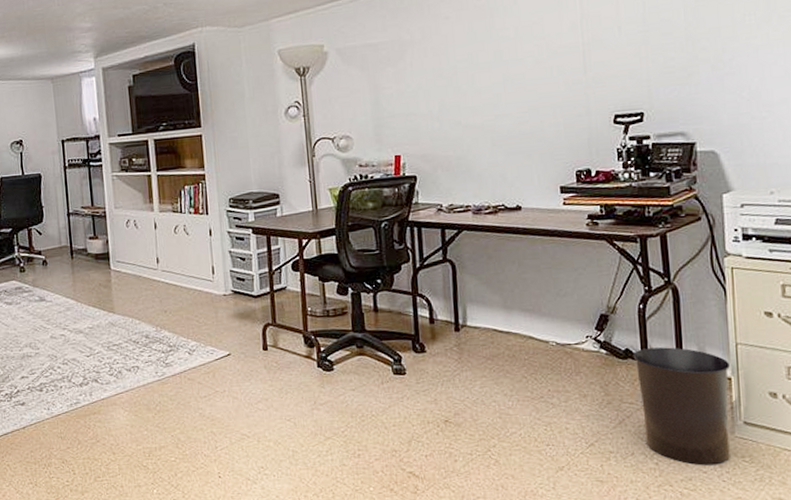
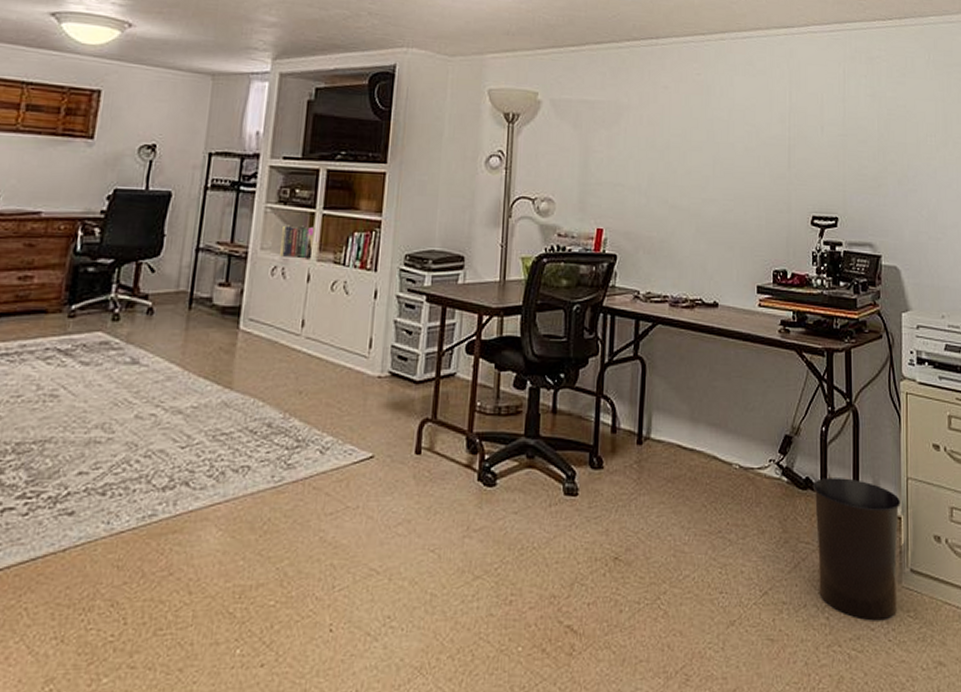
books: none [127,185,160,212] -> present [279,225,319,258]

